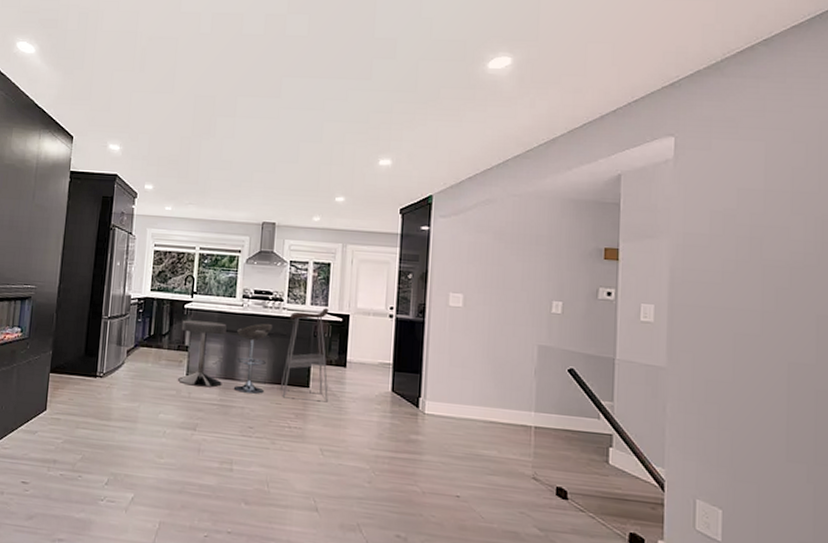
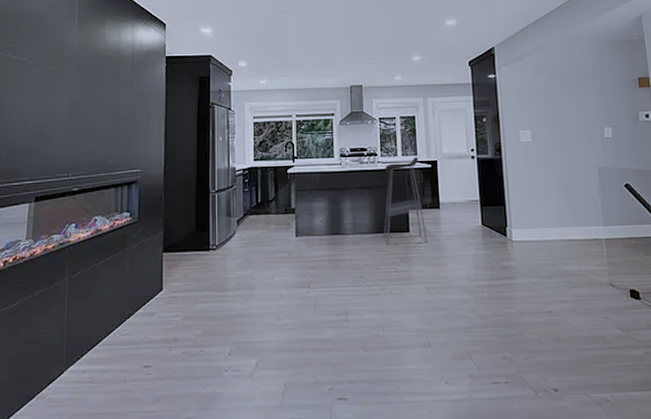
bar stool: present [178,320,227,388] -> none [286,182,330,246]
bar stool: present [234,323,273,394] -> none [339,177,370,245]

